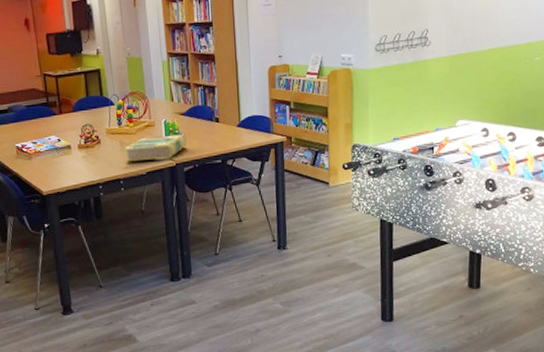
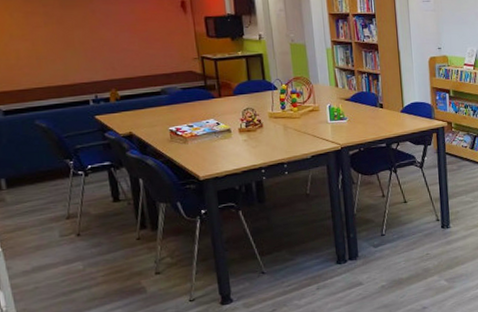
book: present [124,134,187,162] -> none [288,119,352,146]

